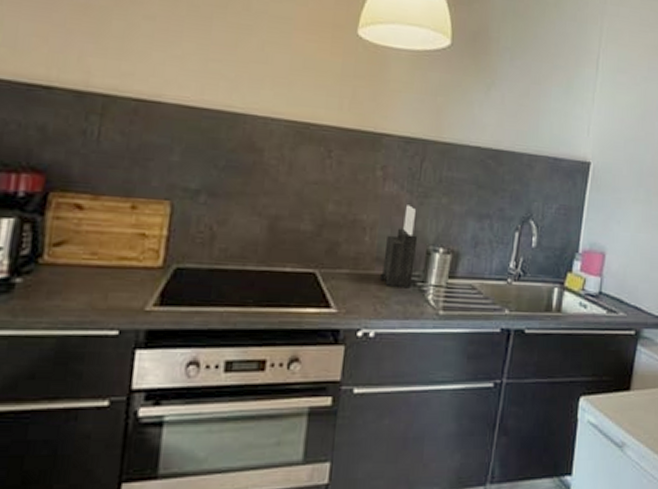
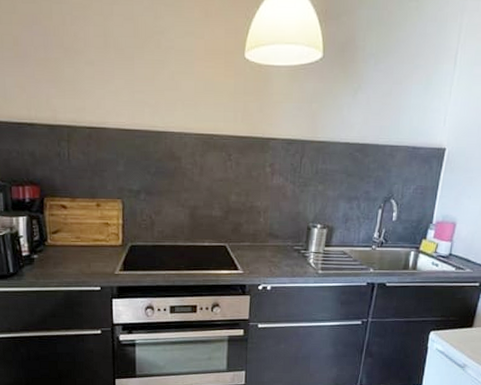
knife block: present [379,205,418,289] -> none [272,193,300,255]

